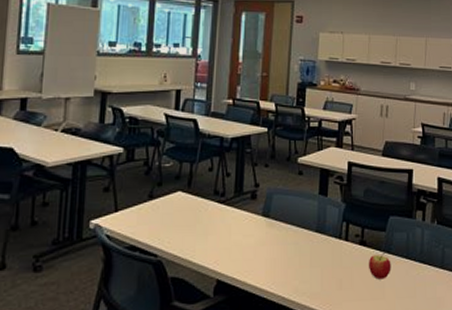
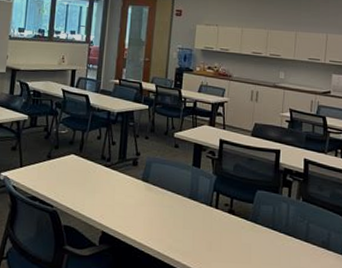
apple: present [368,252,391,280] -> none [236,221,258,246]

